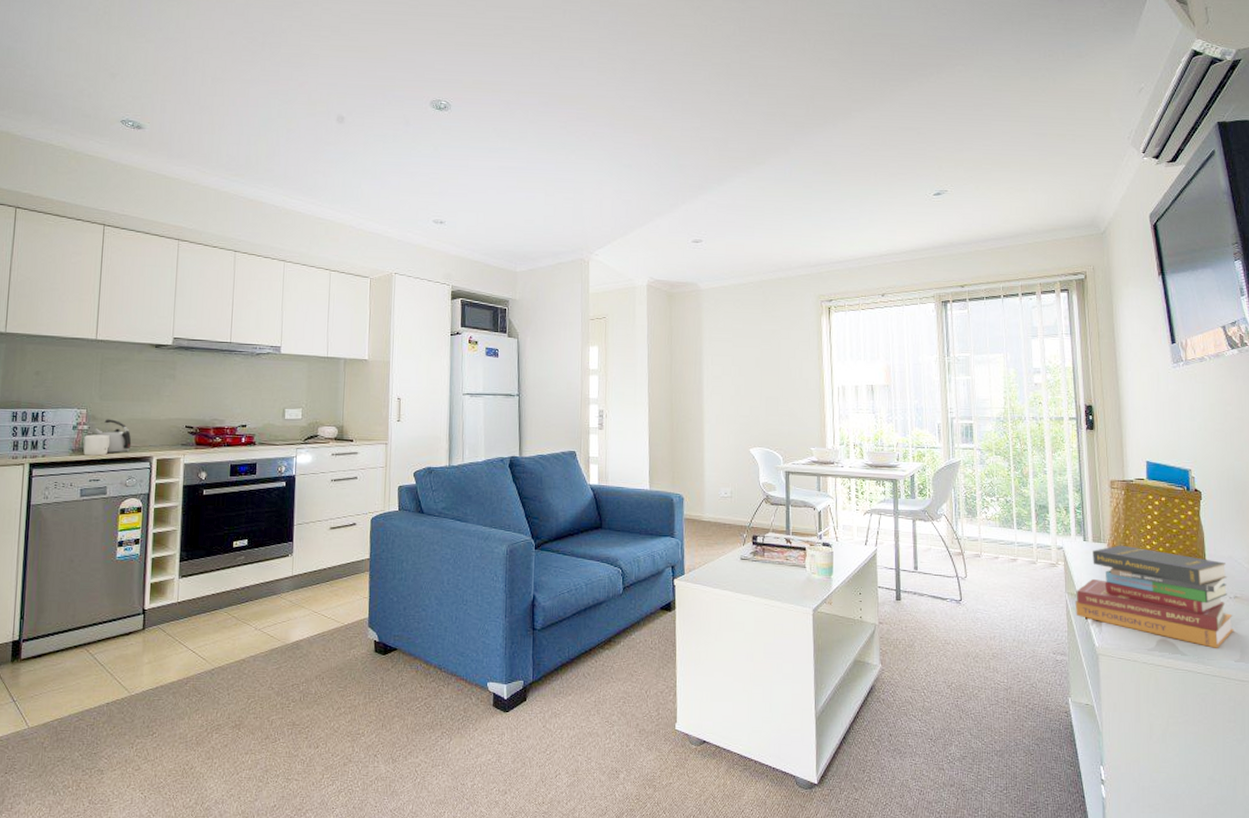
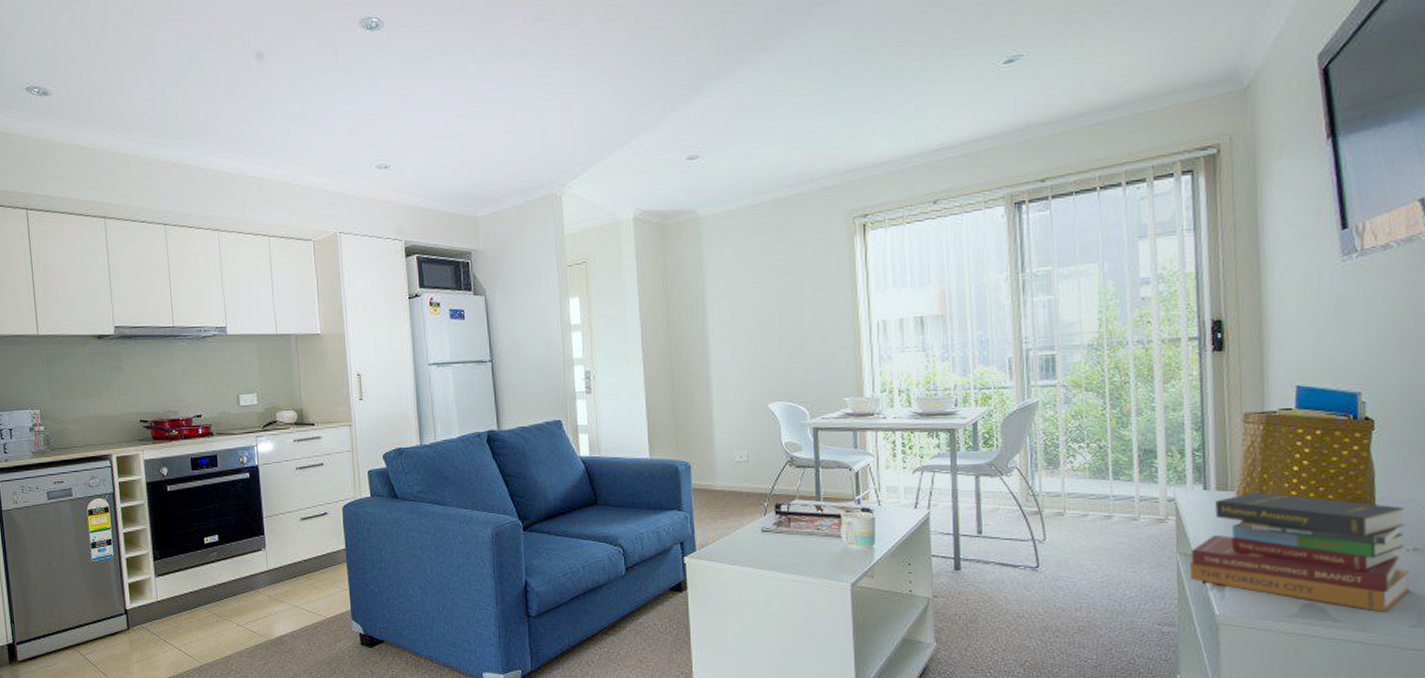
mug: present [83,434,111,457] -> none [42,435,69,459]
kettle: present [94,419,132,453] -> none [50,418,90,453]

